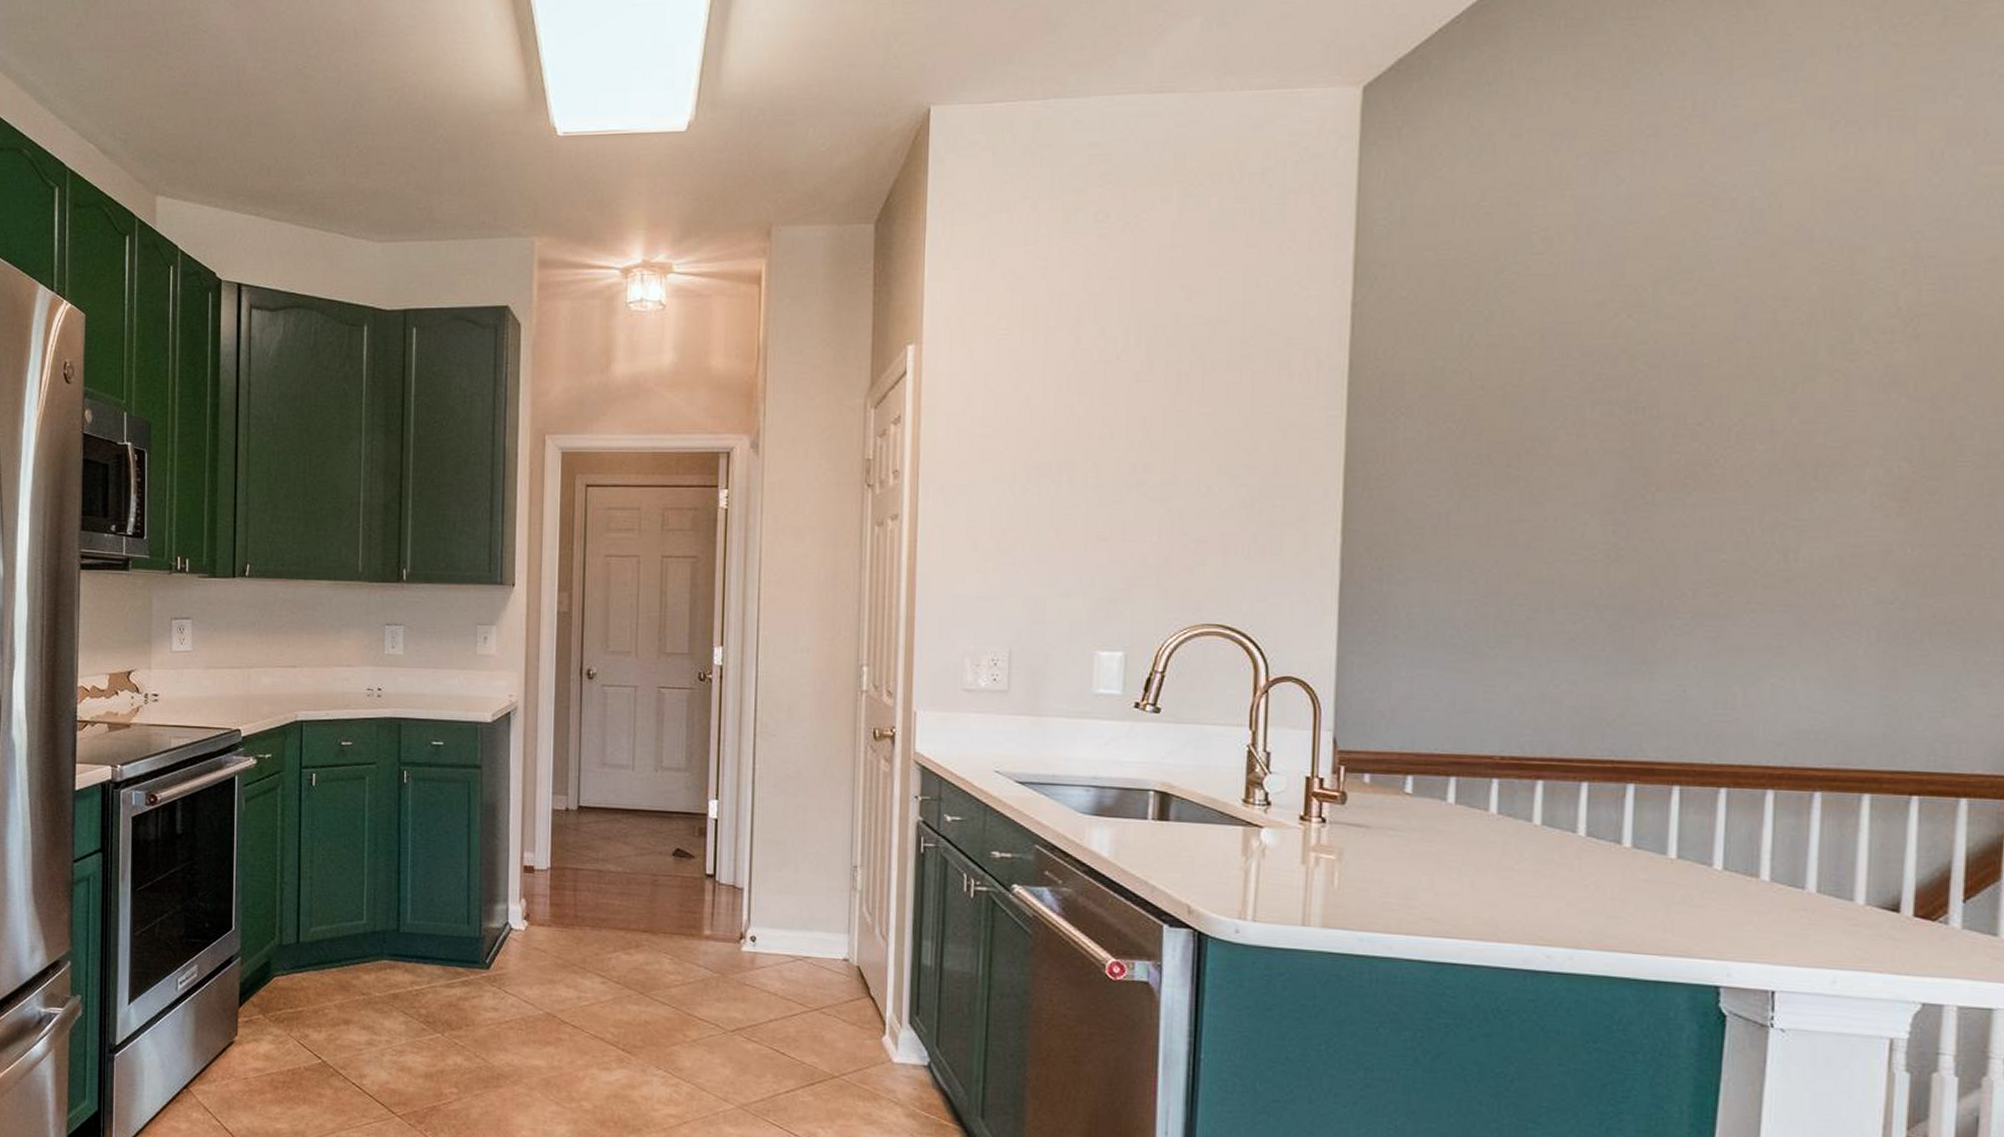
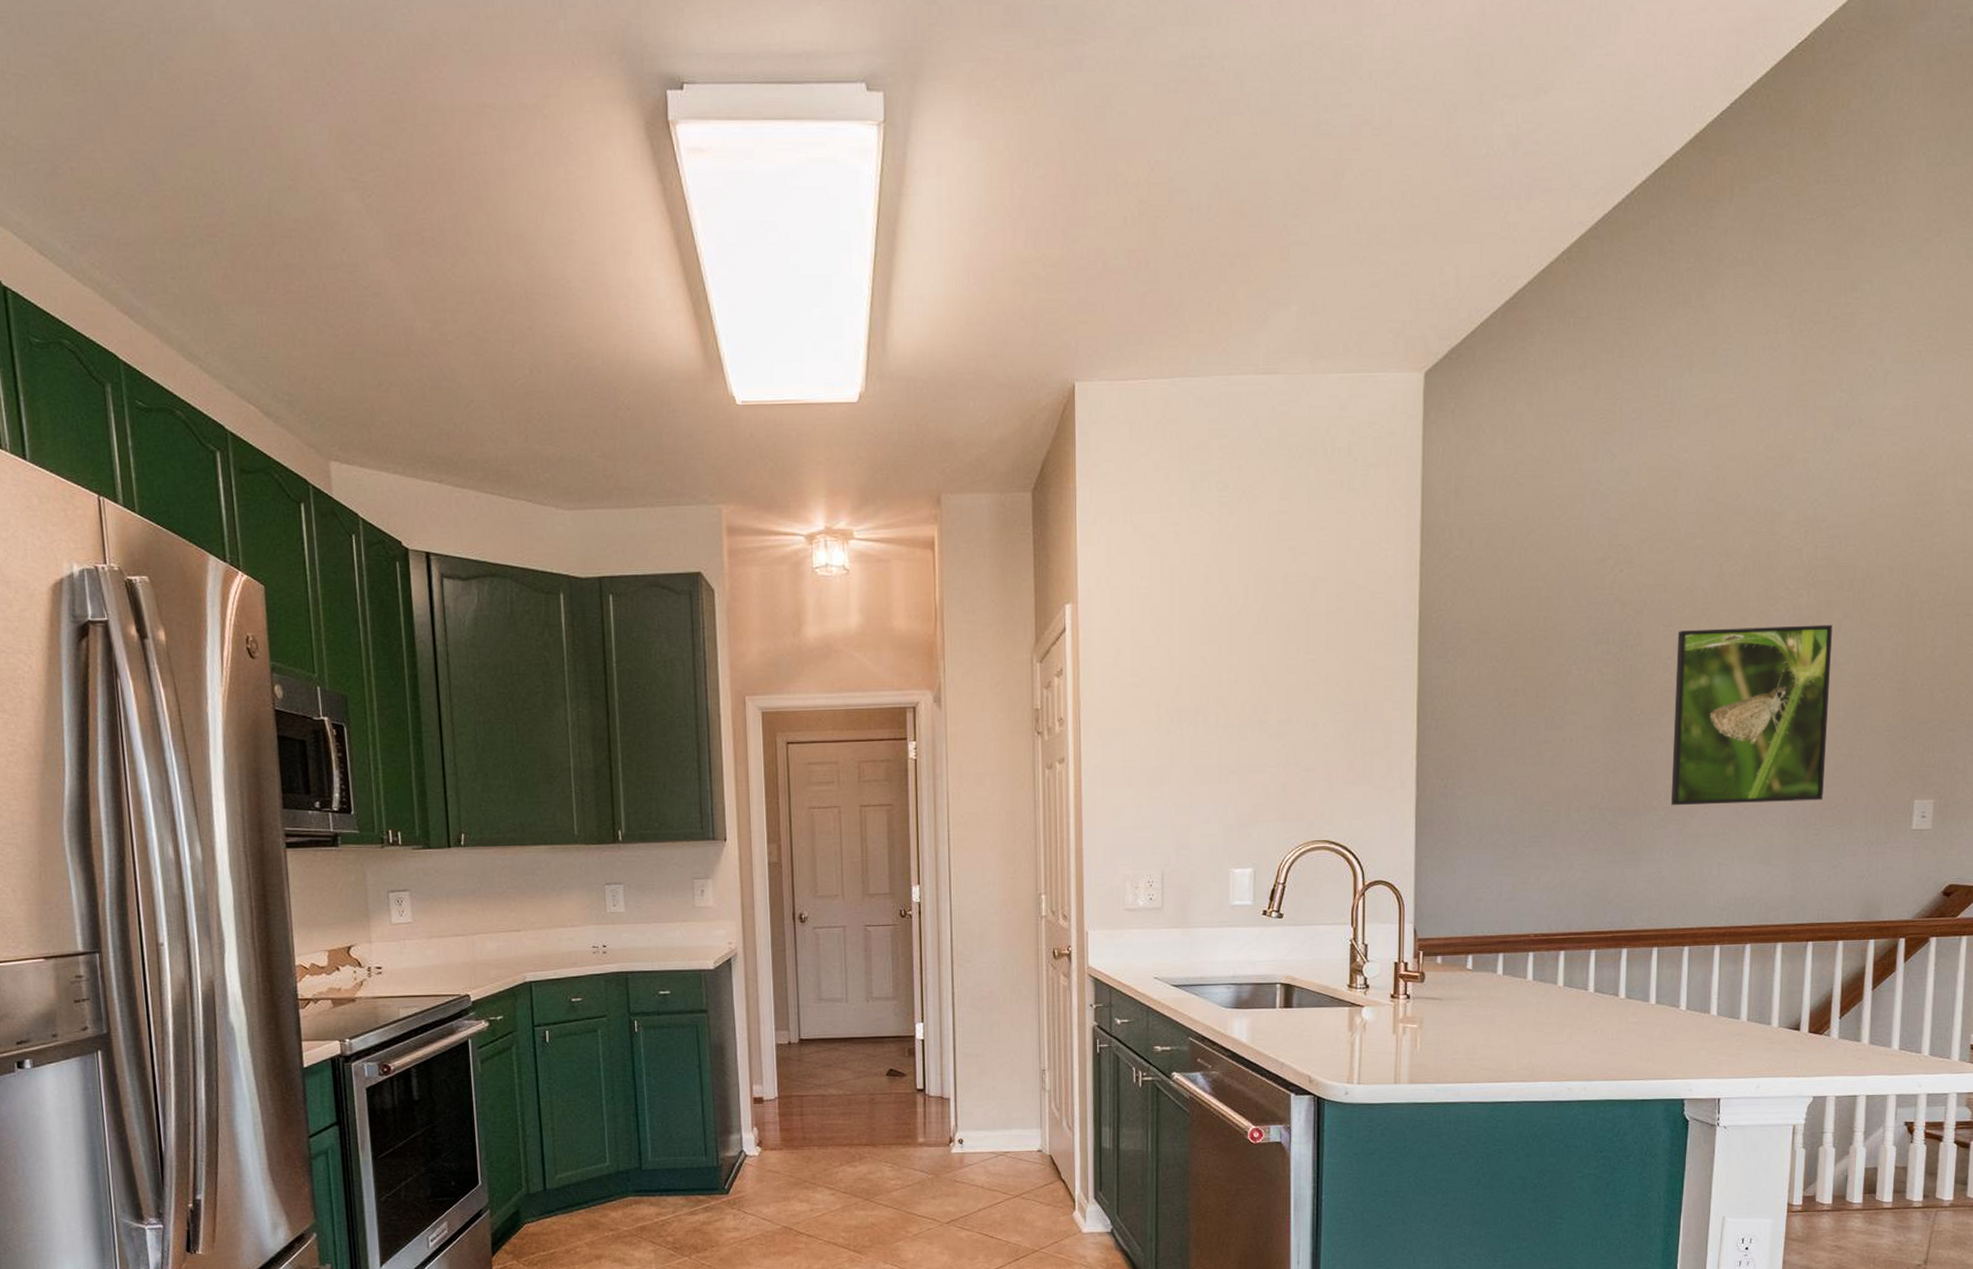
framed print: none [1699,387,1946,612] -> present [1670,624,1832,806]

